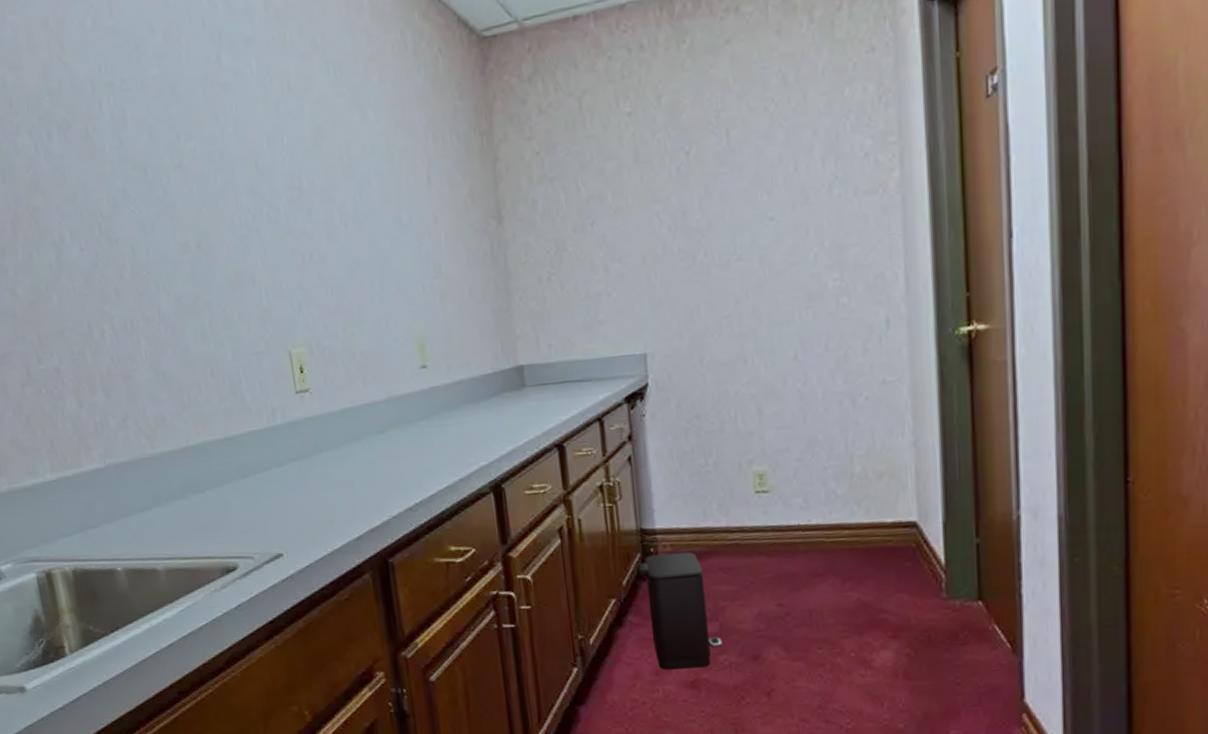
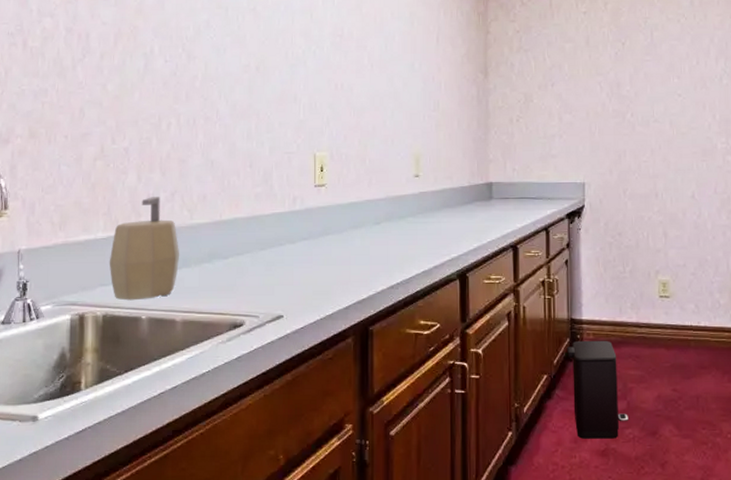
soap dispenser: none [64,424,149,552] -> present [109,197,180,301]

